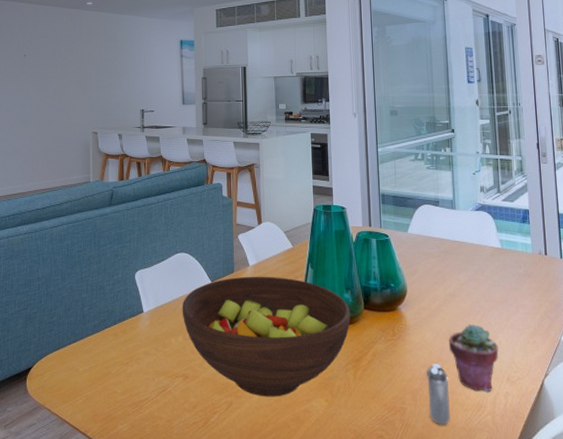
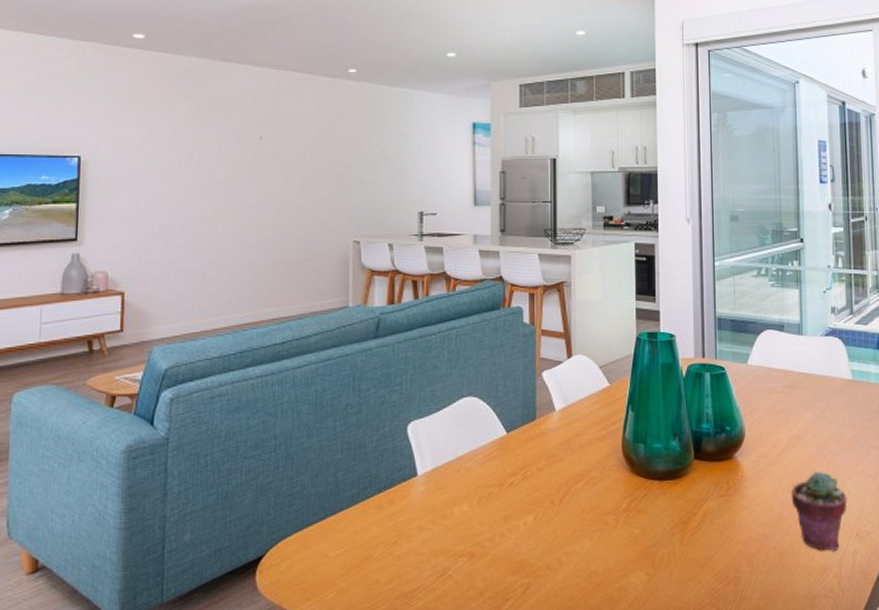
fruit bowl: present [182,276,351,397] -> none [468,422,678,575]
shaker: present [426,362,450,425] -> none [764,519,792,594]

